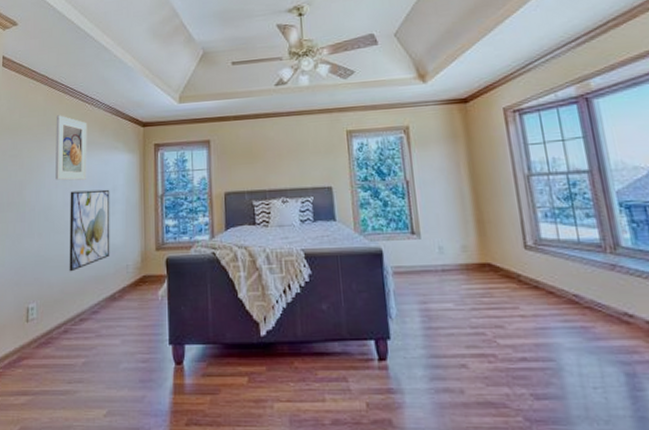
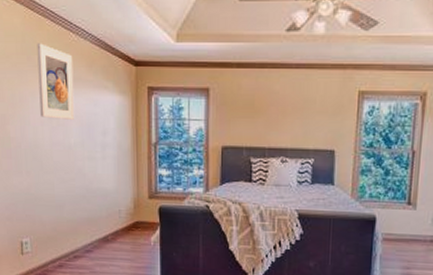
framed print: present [69,189,110,272] -> none [57,131,102,212]

